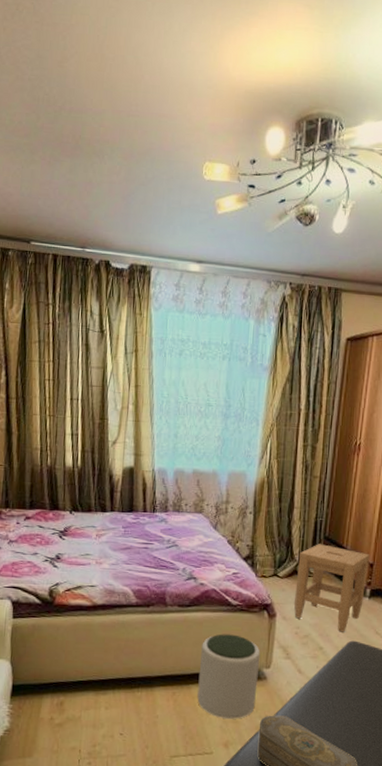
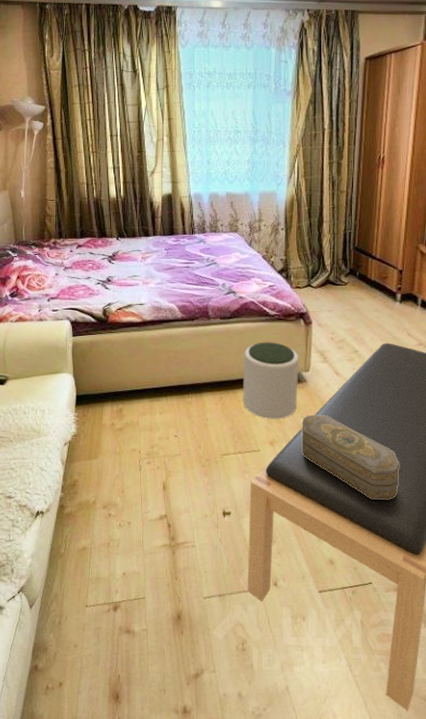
stool: present [294,544,369,632] -> none [329,254,398,336]

